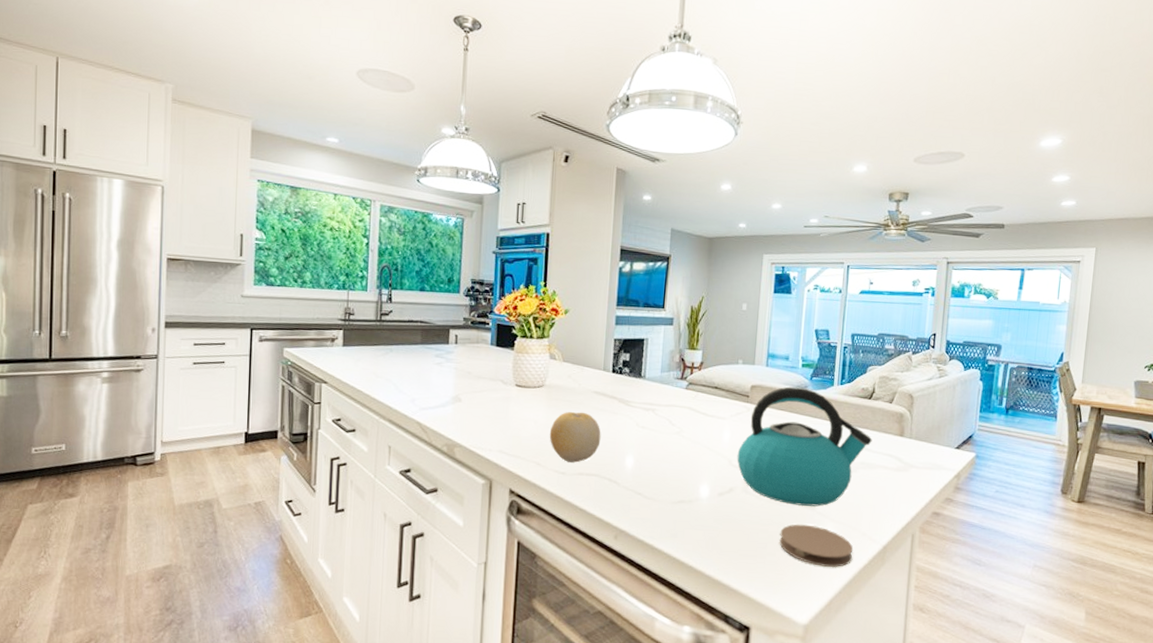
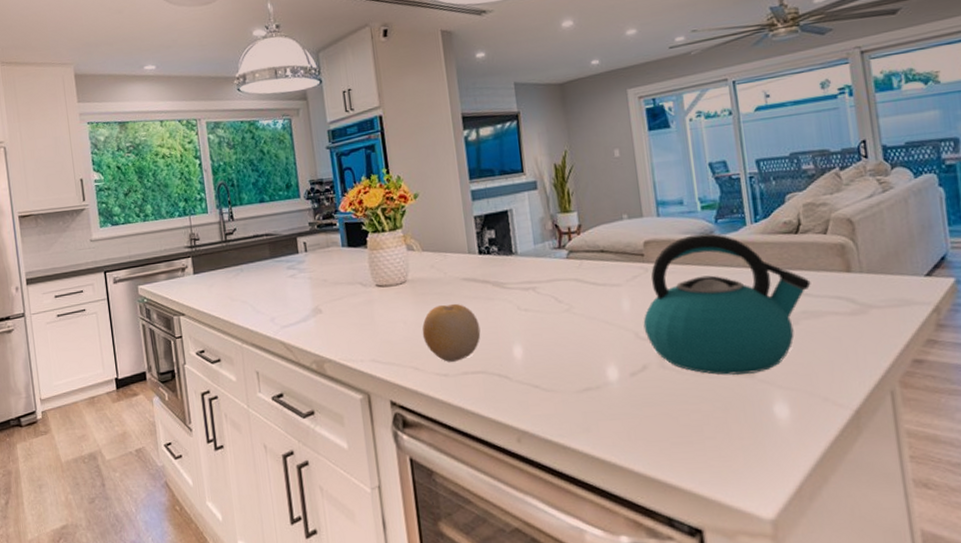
coaster: present [779,524,854,568] -> none [716,396,818,446]

